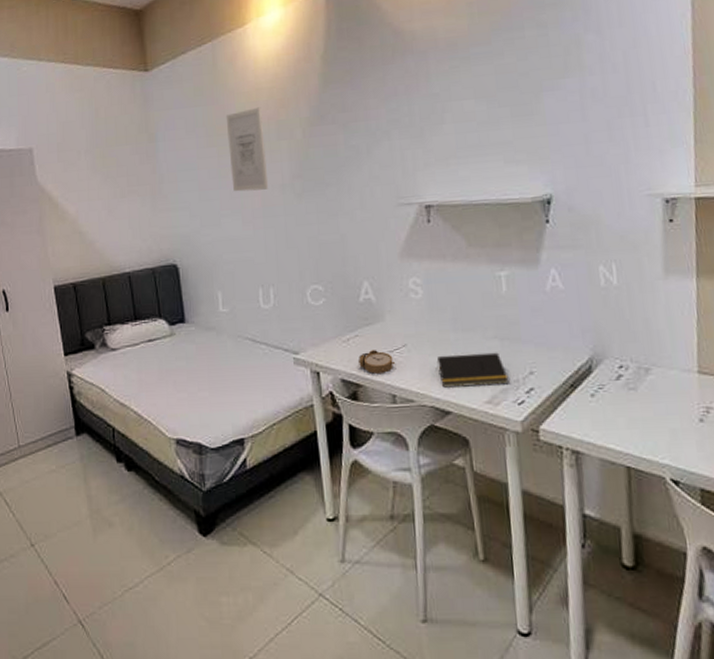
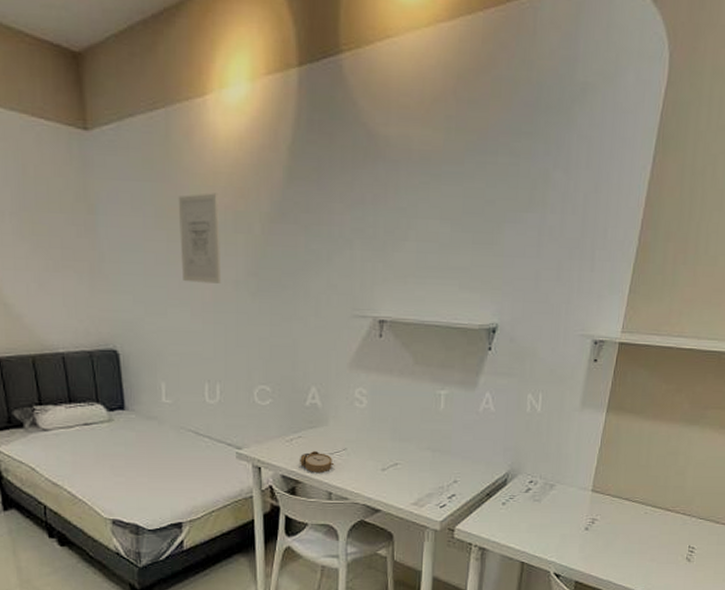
notepad: present [436,352,509,388] -> none [372,461,435,490]

